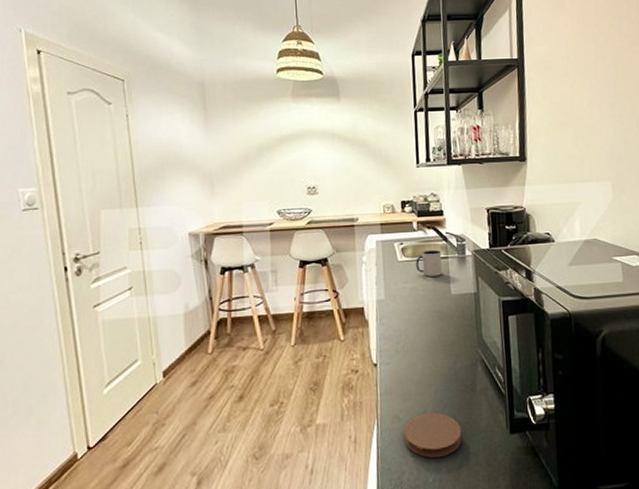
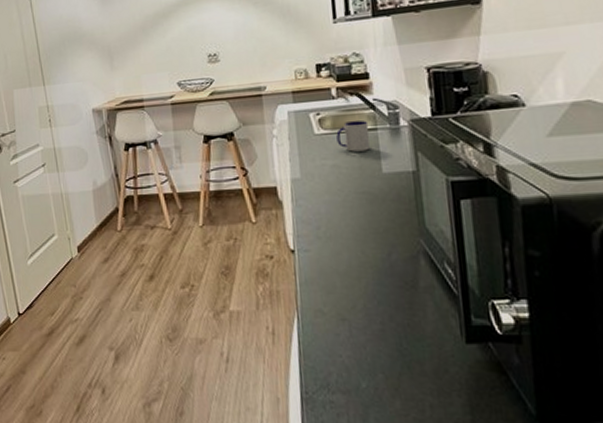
coaster: present [404,412,462,458] -> none [329,309,402,361]

